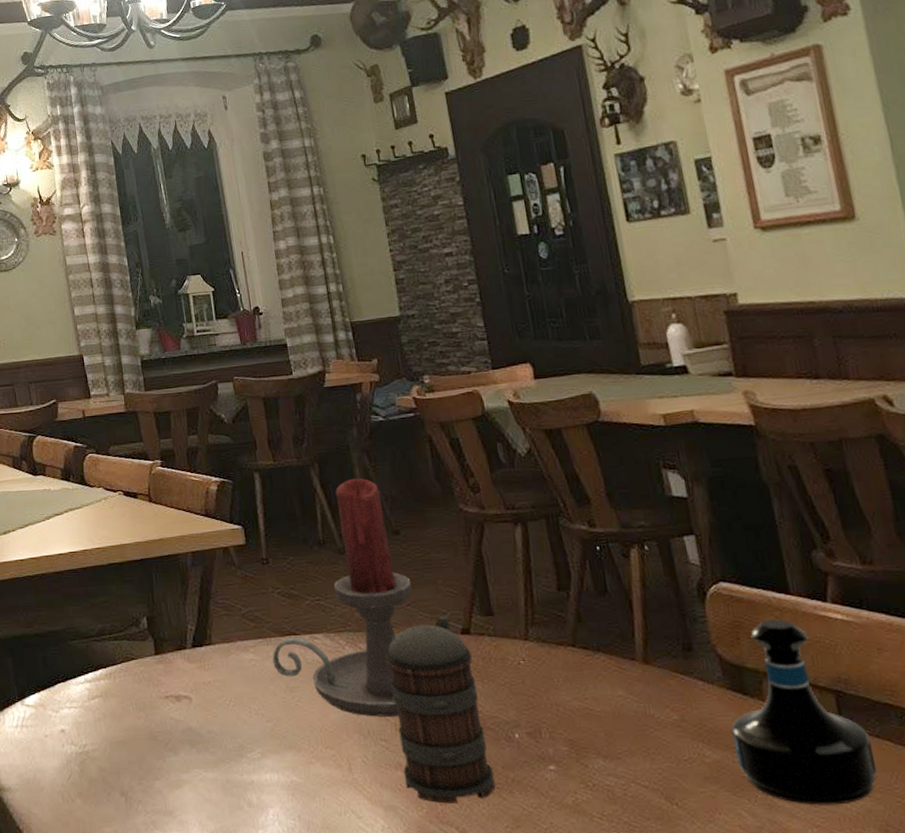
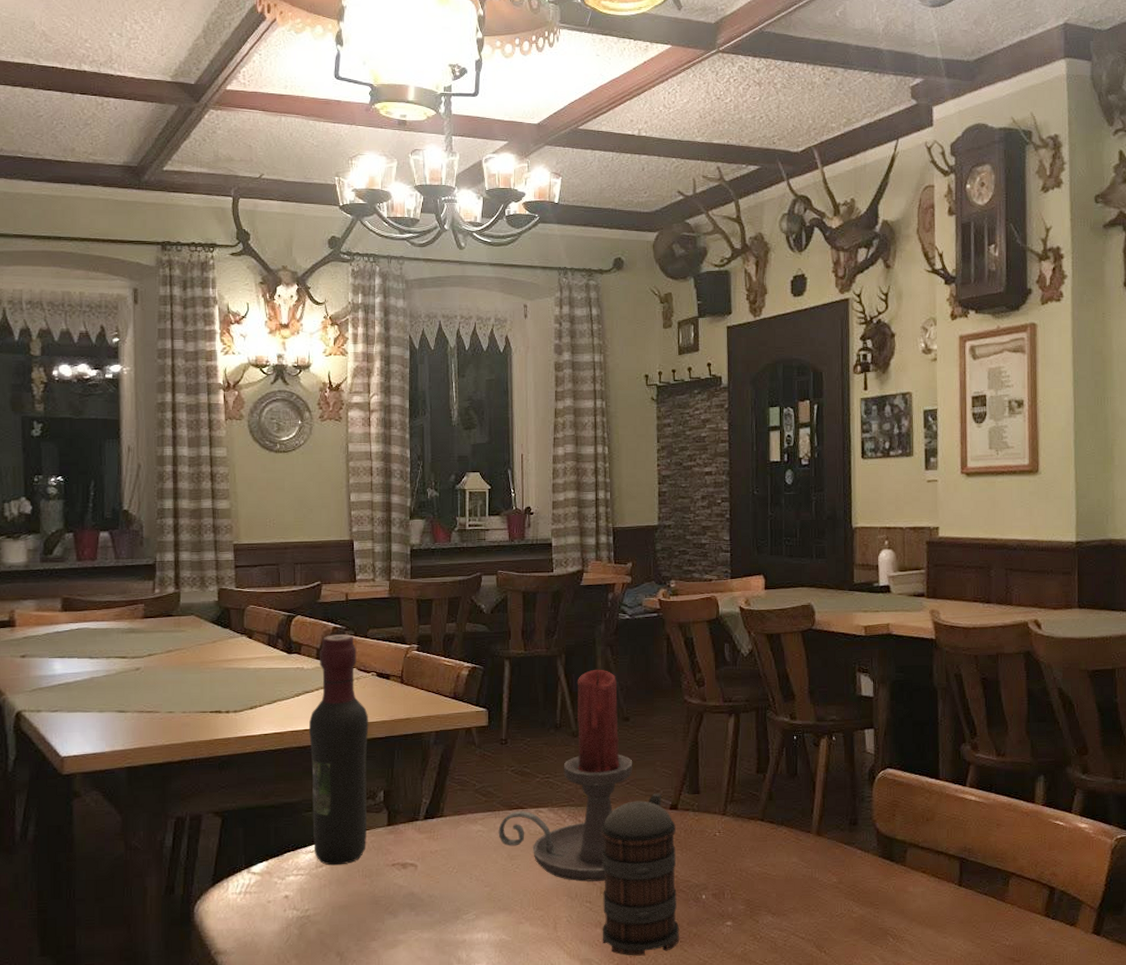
wine bottle: none [62,453,137,698] -> present [309,634,369,866]
tequila bottle: present [731,619,878,805] -> none [876,799,981,950]

